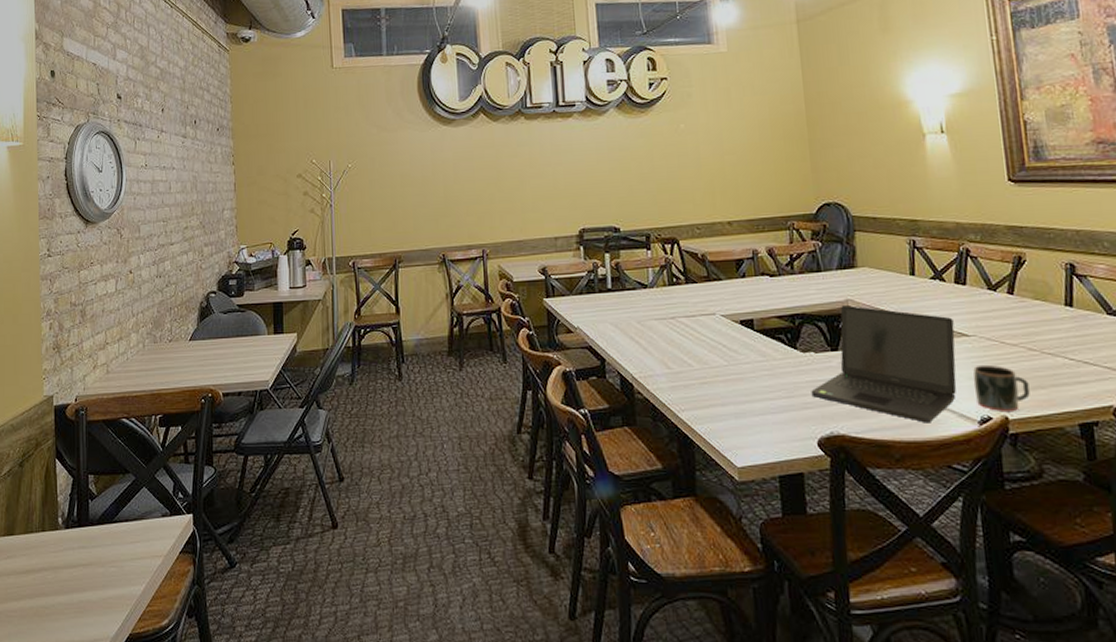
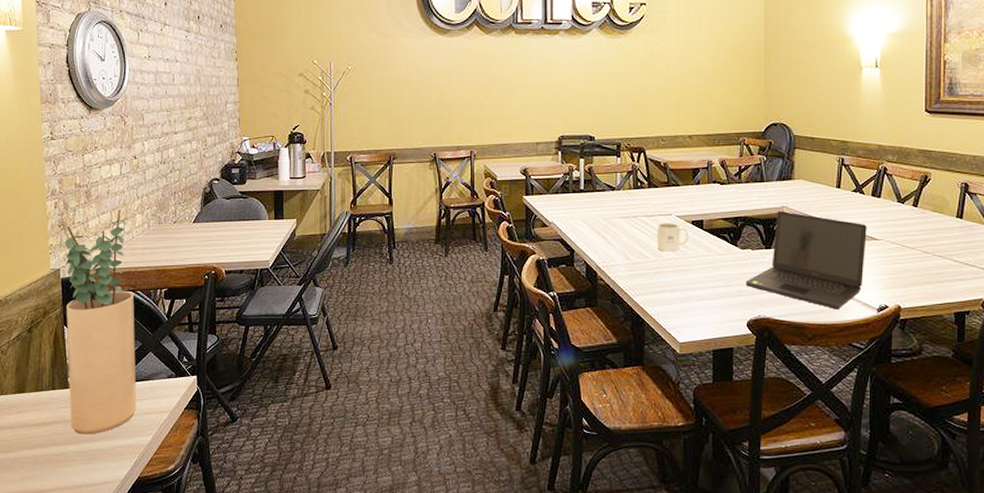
vase: none [58,328,129,583] -> present [65,209,137,435]
mug: none [699,324,739,359] -> present [656,223,689,253]
mug: present [973,364,1030,411] -> none [877,263,920,301]

